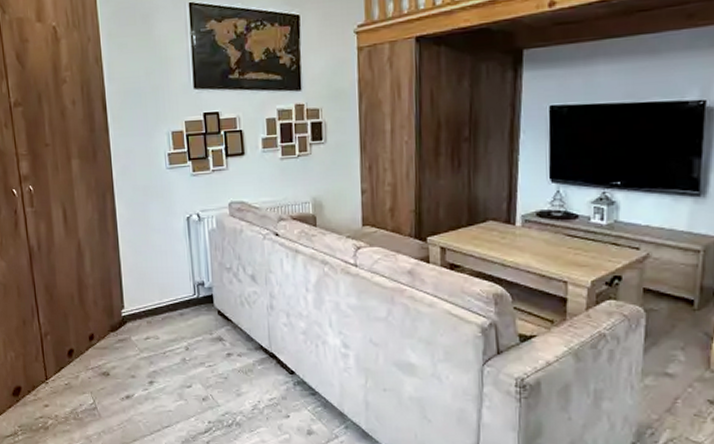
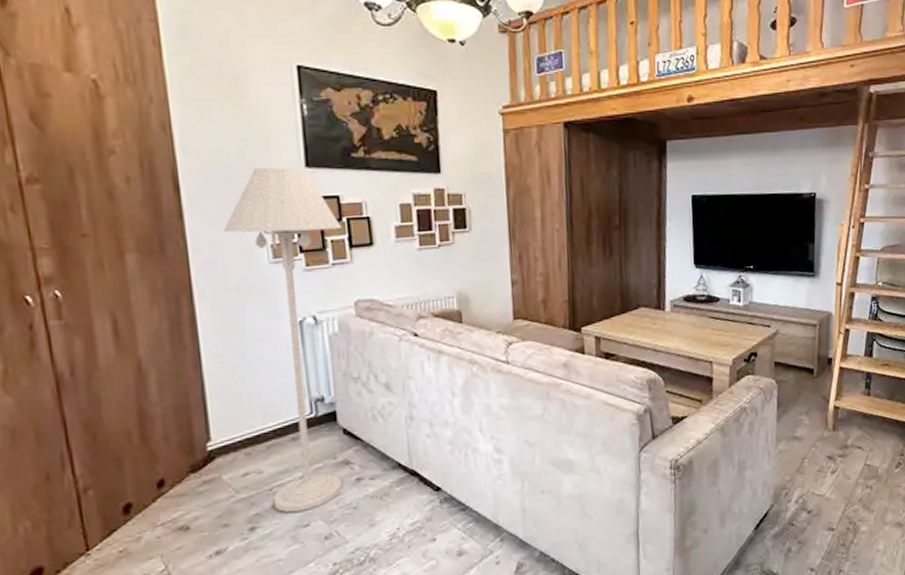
floor lamp: none [134,89,221,374] -> present [222,167,343,513]

